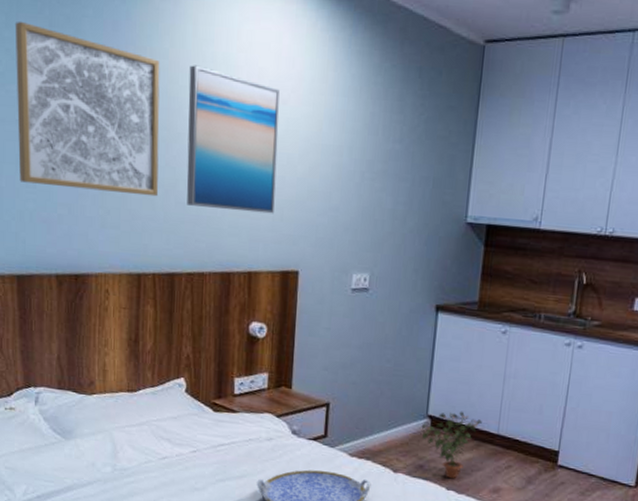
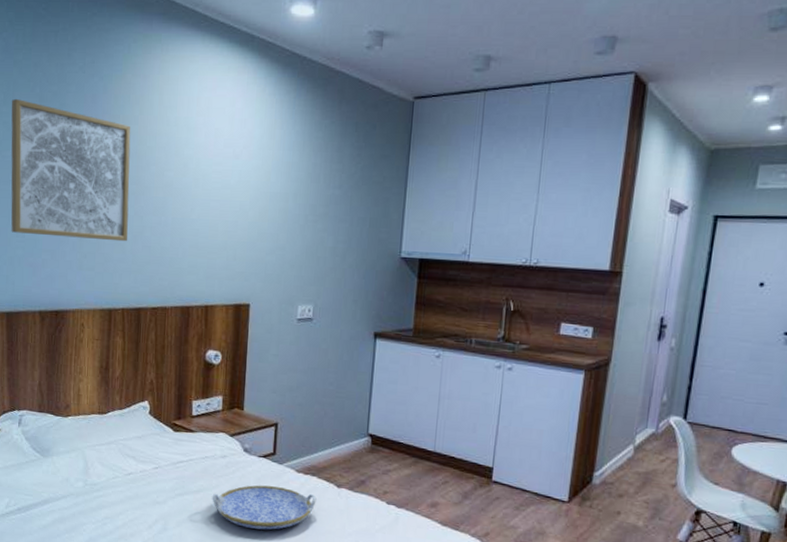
wall art: present [186,65,280,214] -> none [152,128,233,254]
potted plant: present [420,411,482,479] -> none [362,430,419,494]

